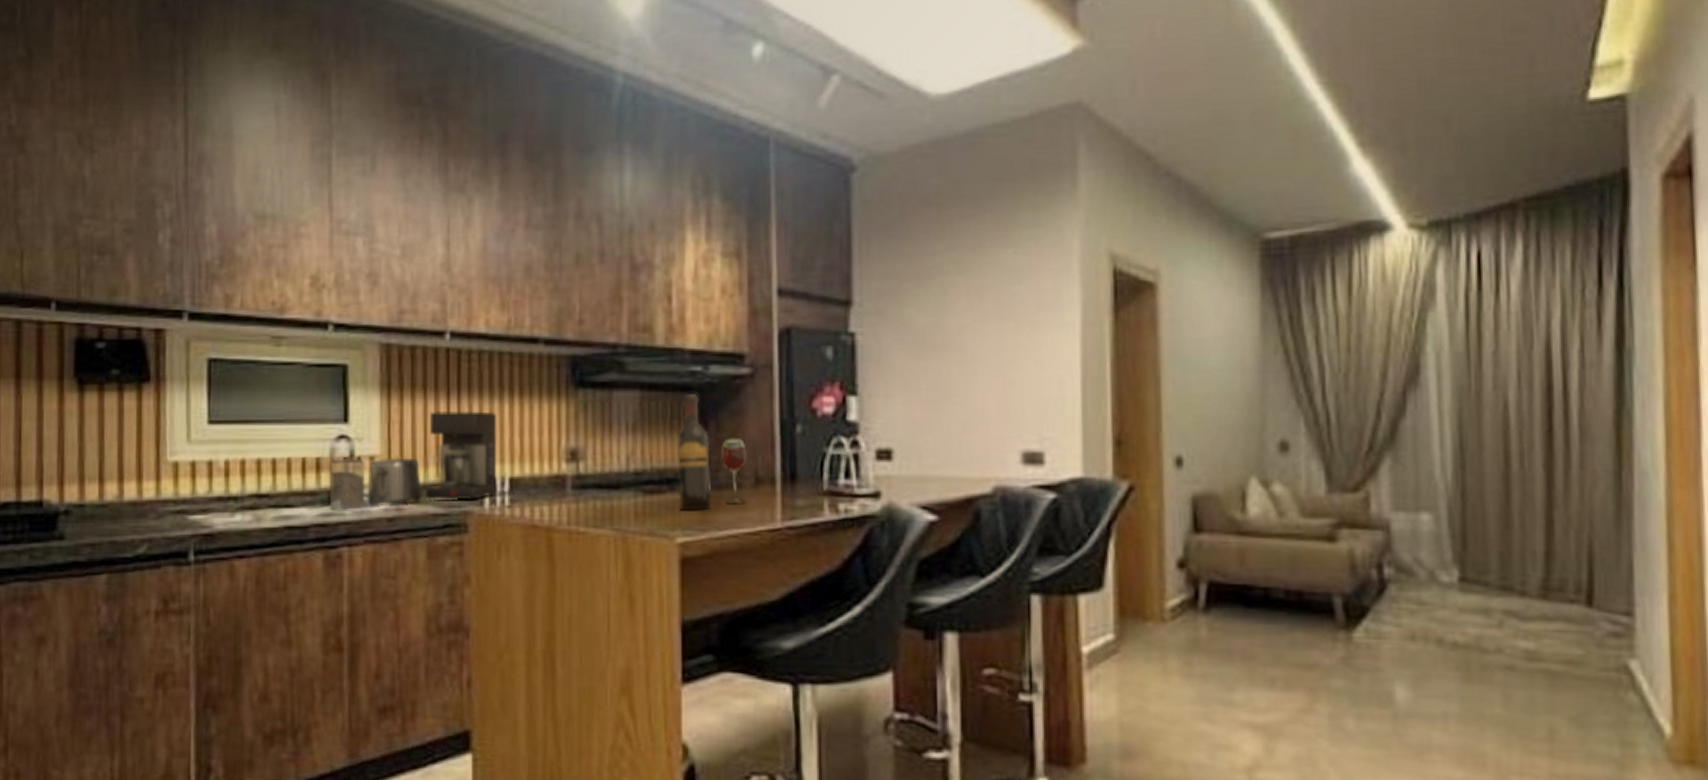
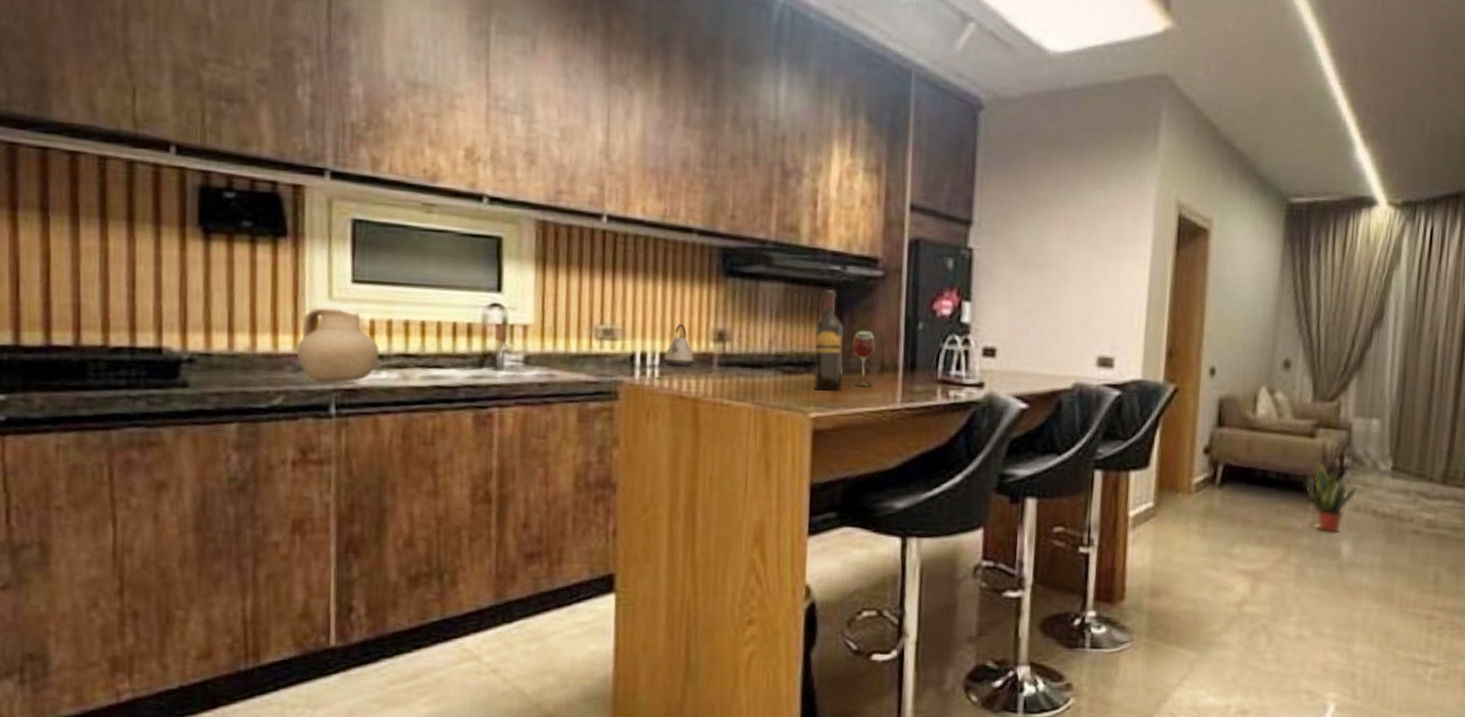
ceramic pitcher: none [157,451,234,529] -> present [295,307,380,383]
jar: present [329,457,364,510] -> none [481,325,517,374]
toaster: present [367,457,423,507] -> none [519,327,575,372]
coffee maker: present [424,411,499,500] -> none [577,288,650,371]
kettle: none [513,444,546,493] -> present [663,324,694,368]
potted plant: none [1327,574,1410,673] -> present [1304,462,1357,535]

